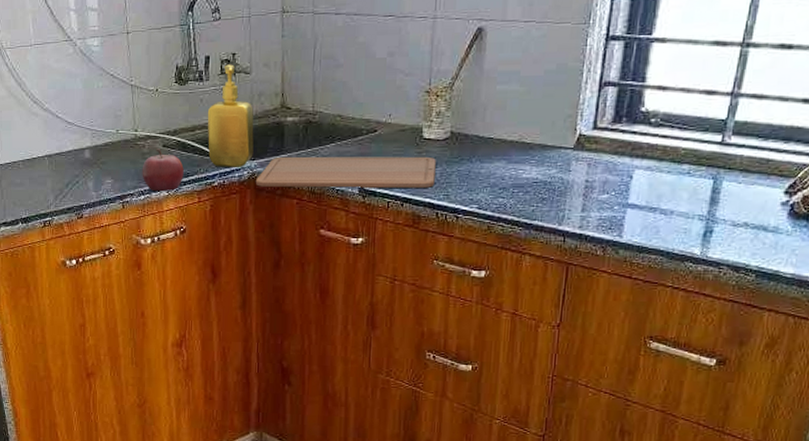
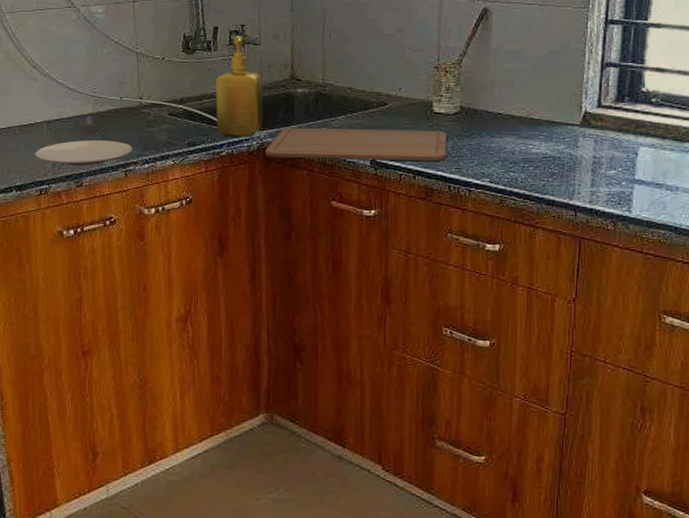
plate: none [38,173,129,198] -> present [35,140,132,166]
fruit: present [142,147,184,192] -> none [146,115,191,161]

